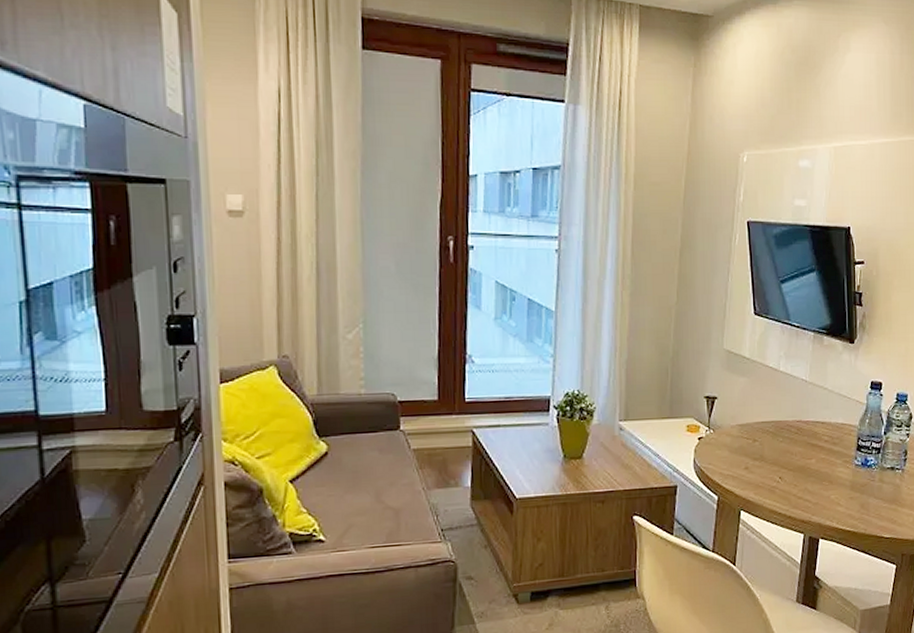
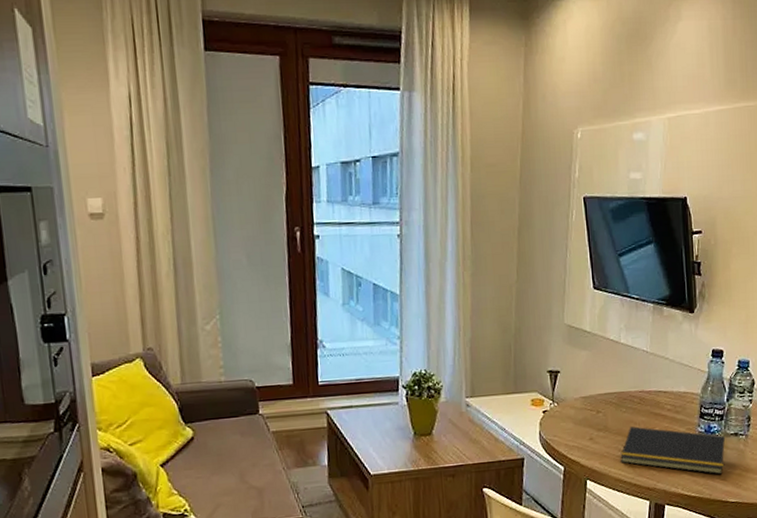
notepad: none [776,457,882,509] -> present [620,426,726,475]

